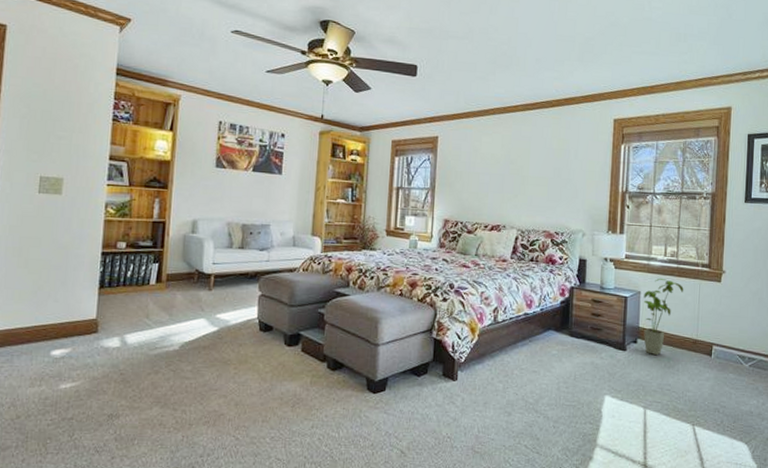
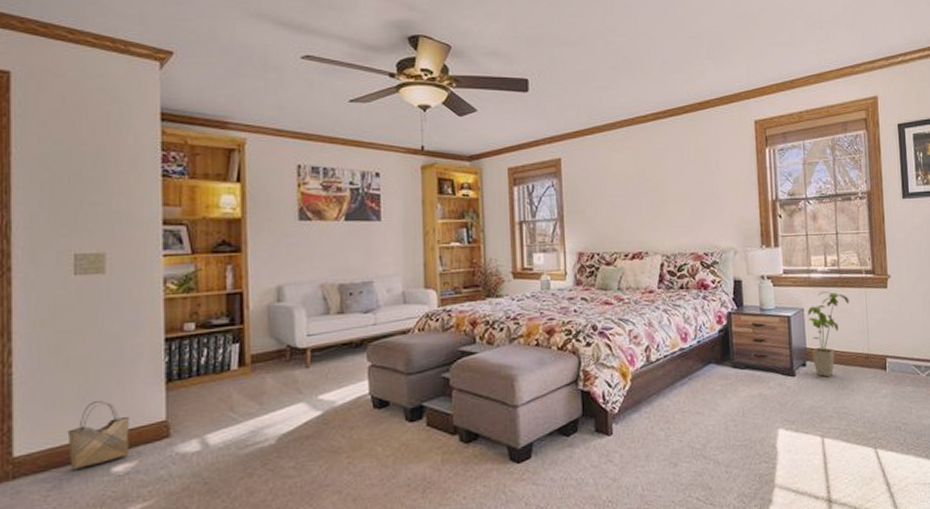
woven basket: none [20,296,69,349] -> present [67,401,130,469]

